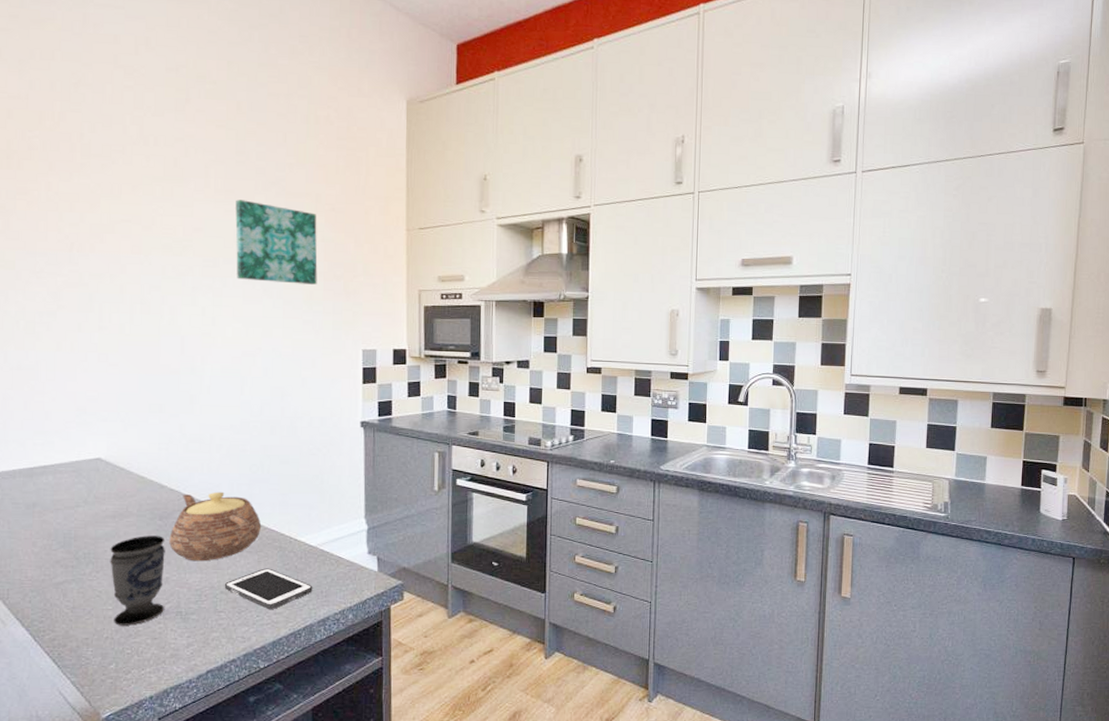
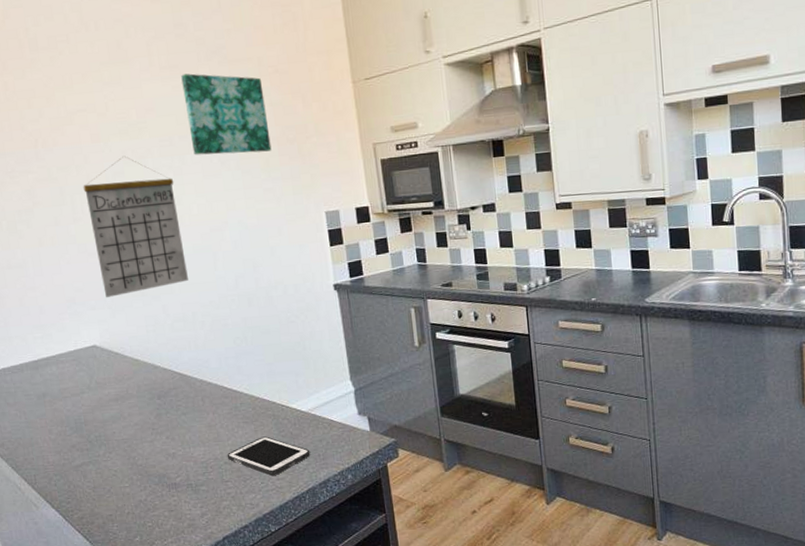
cup: present [110,535,165,626] -> none [118,414,176,501]
calendar: none [114,271,212,410] -> present [83,156,188,297]
teapot: present [169,491,262,562] -> none [169,366,254,436]

